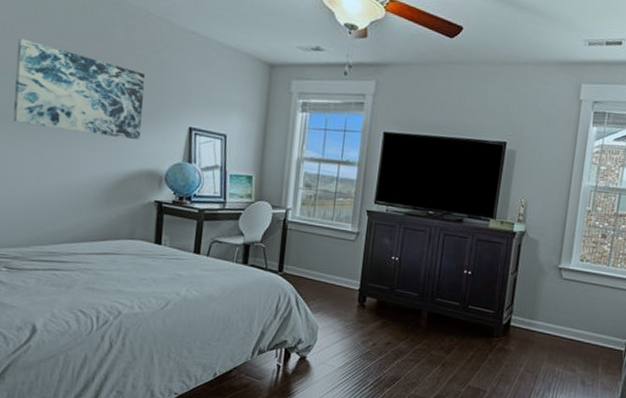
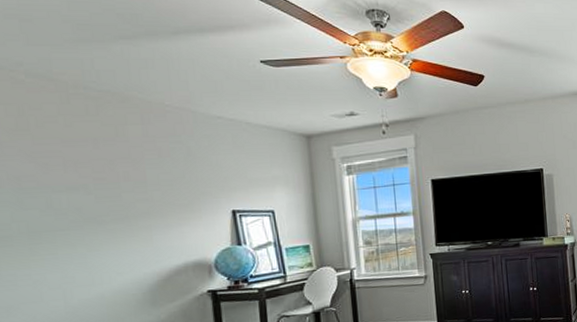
wall art: present [13,38,145,140] -> none [10,152,178,242]

